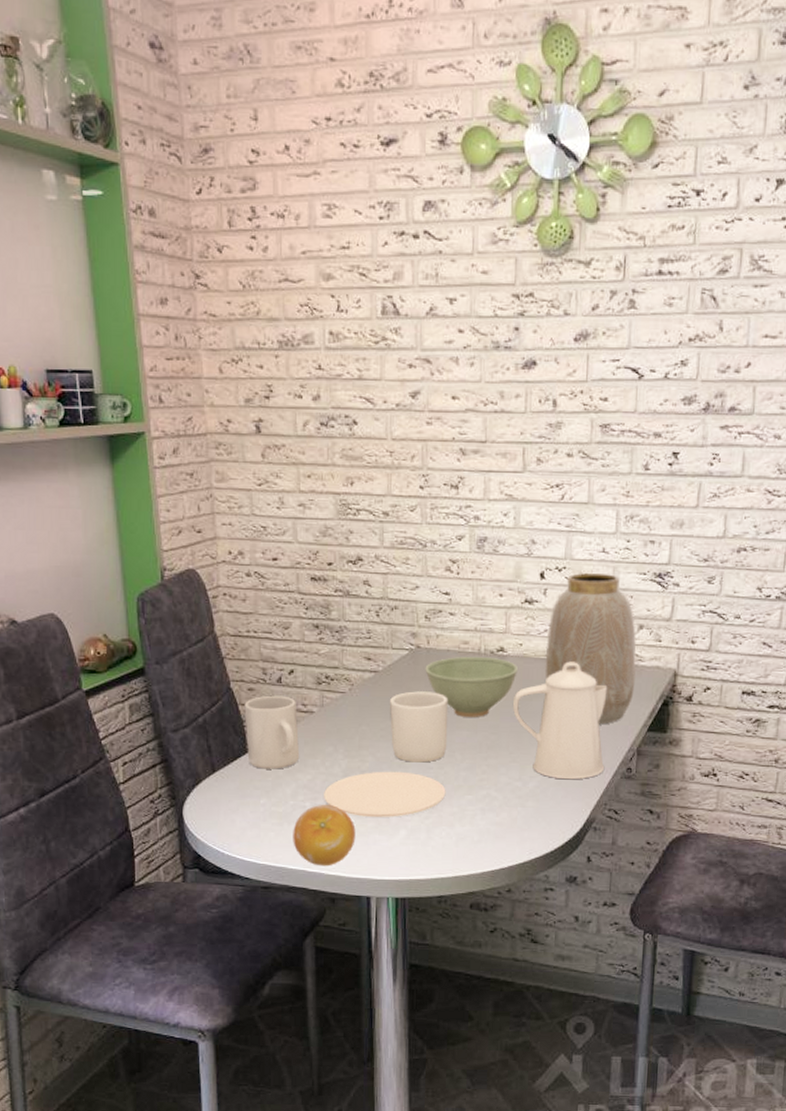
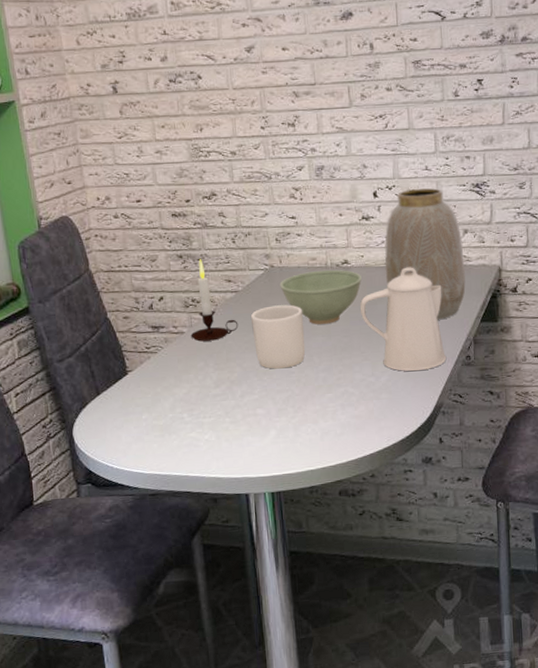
cup: present [244,695,299,769] -> none [121,320,174,388]
fruit: present [293,804,356,867] -> none [174,413,231,470]
candle: none [321,631,375,724] -> present [190,259,239,342]
plate: present [324,771,446,817] -> none [199,378,308,422]

